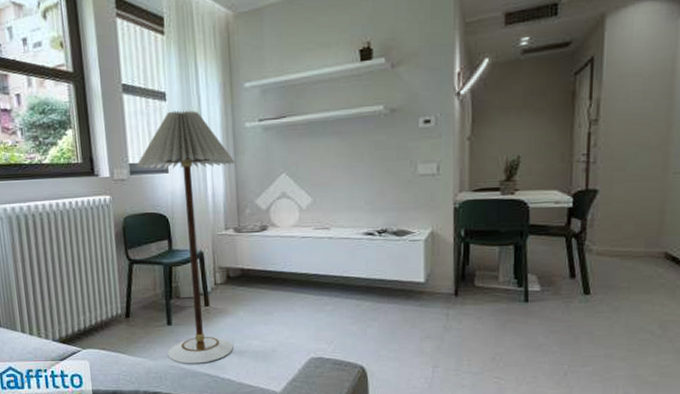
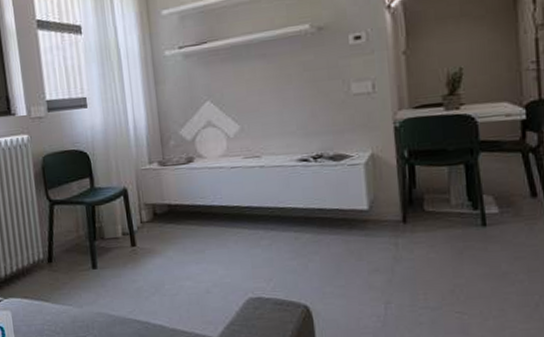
floor lamp: present [136,110,236,364] -> none [53,41,164,310]

